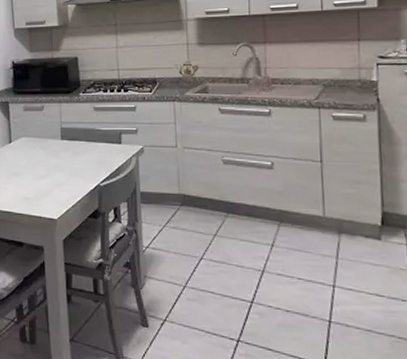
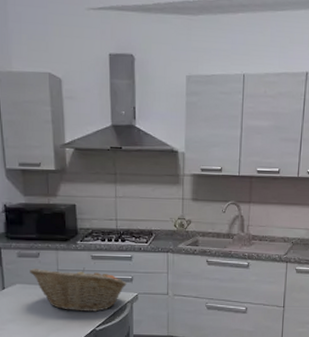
fruit basket: none [35,119,131,166] -> present [30,267,127,312]

